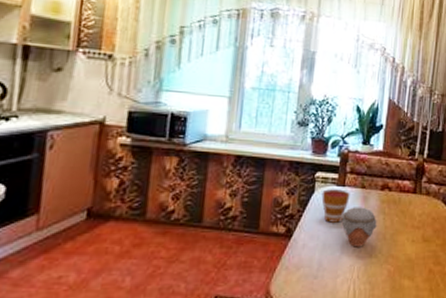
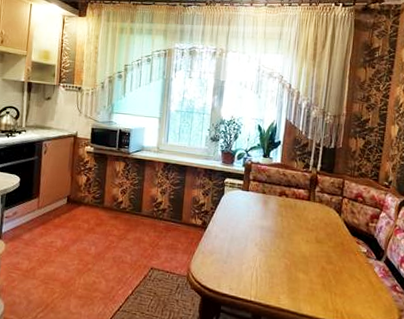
cup: present [321,189,350,223] -> none [230,192,253,220]
jar: present [341,207,377,247] -> none [246,208,276,242]

